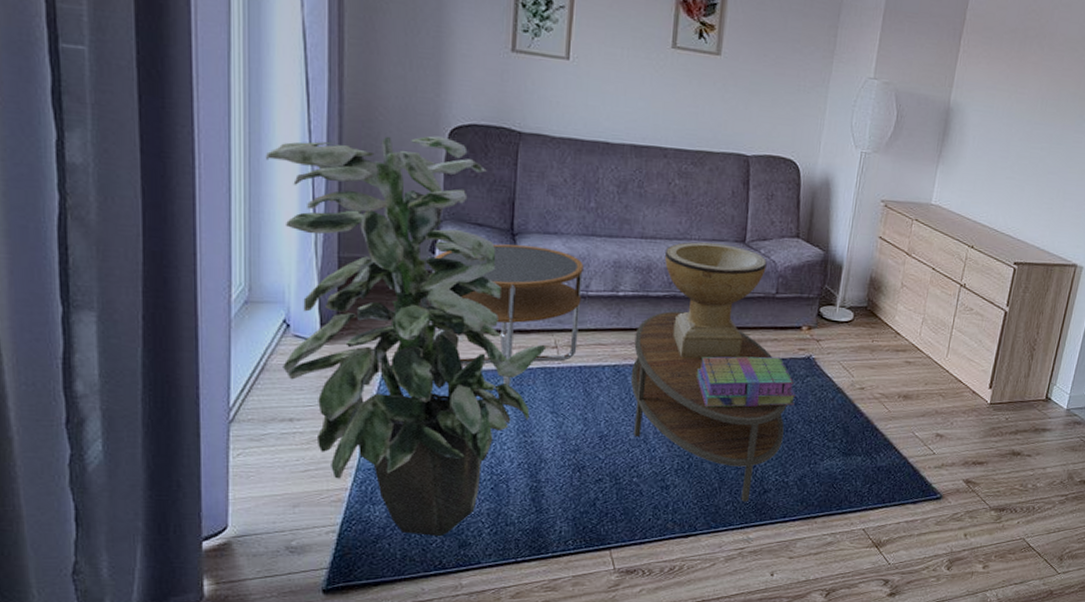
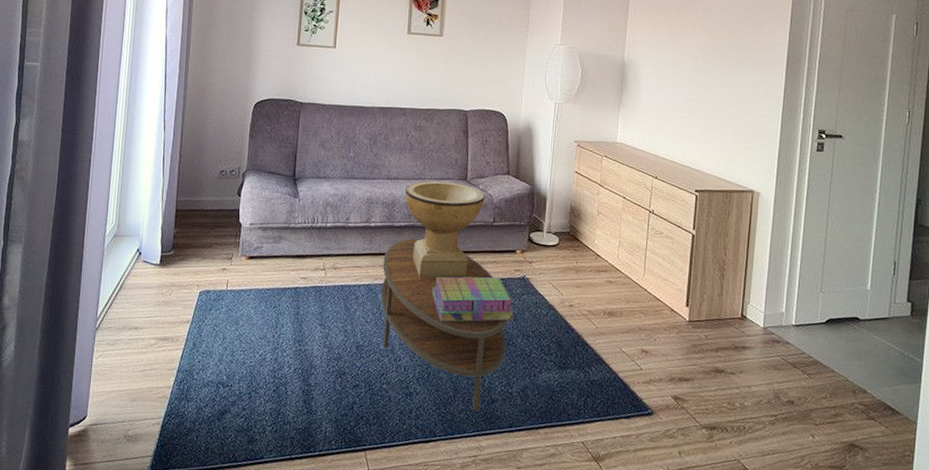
indoor plant: present [265,135,545,537] -> none [134,109,316,433]
side table: present [430,243,584,385] -> none [234,187,345,301]

